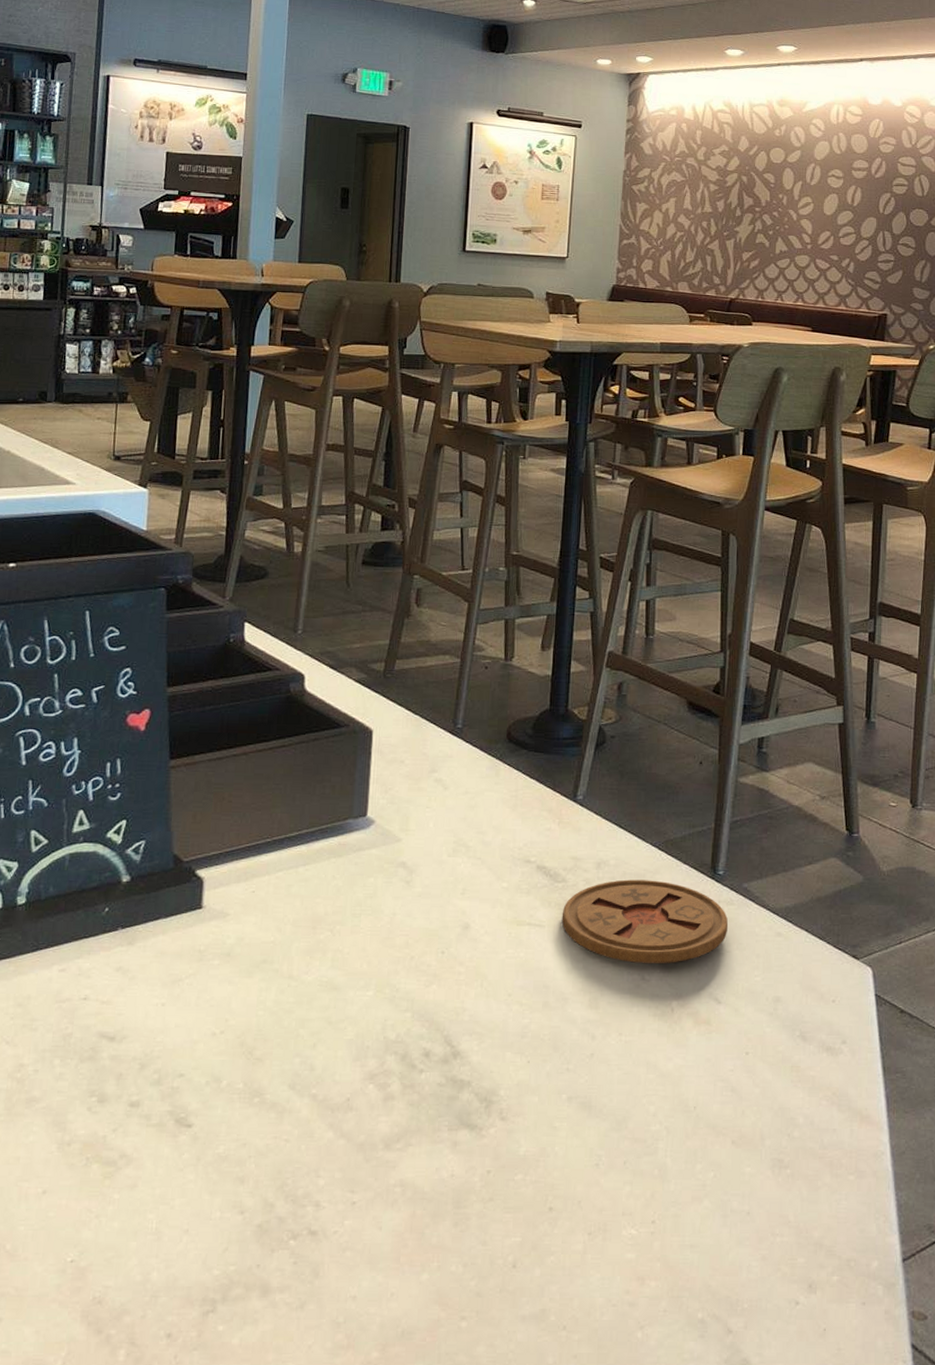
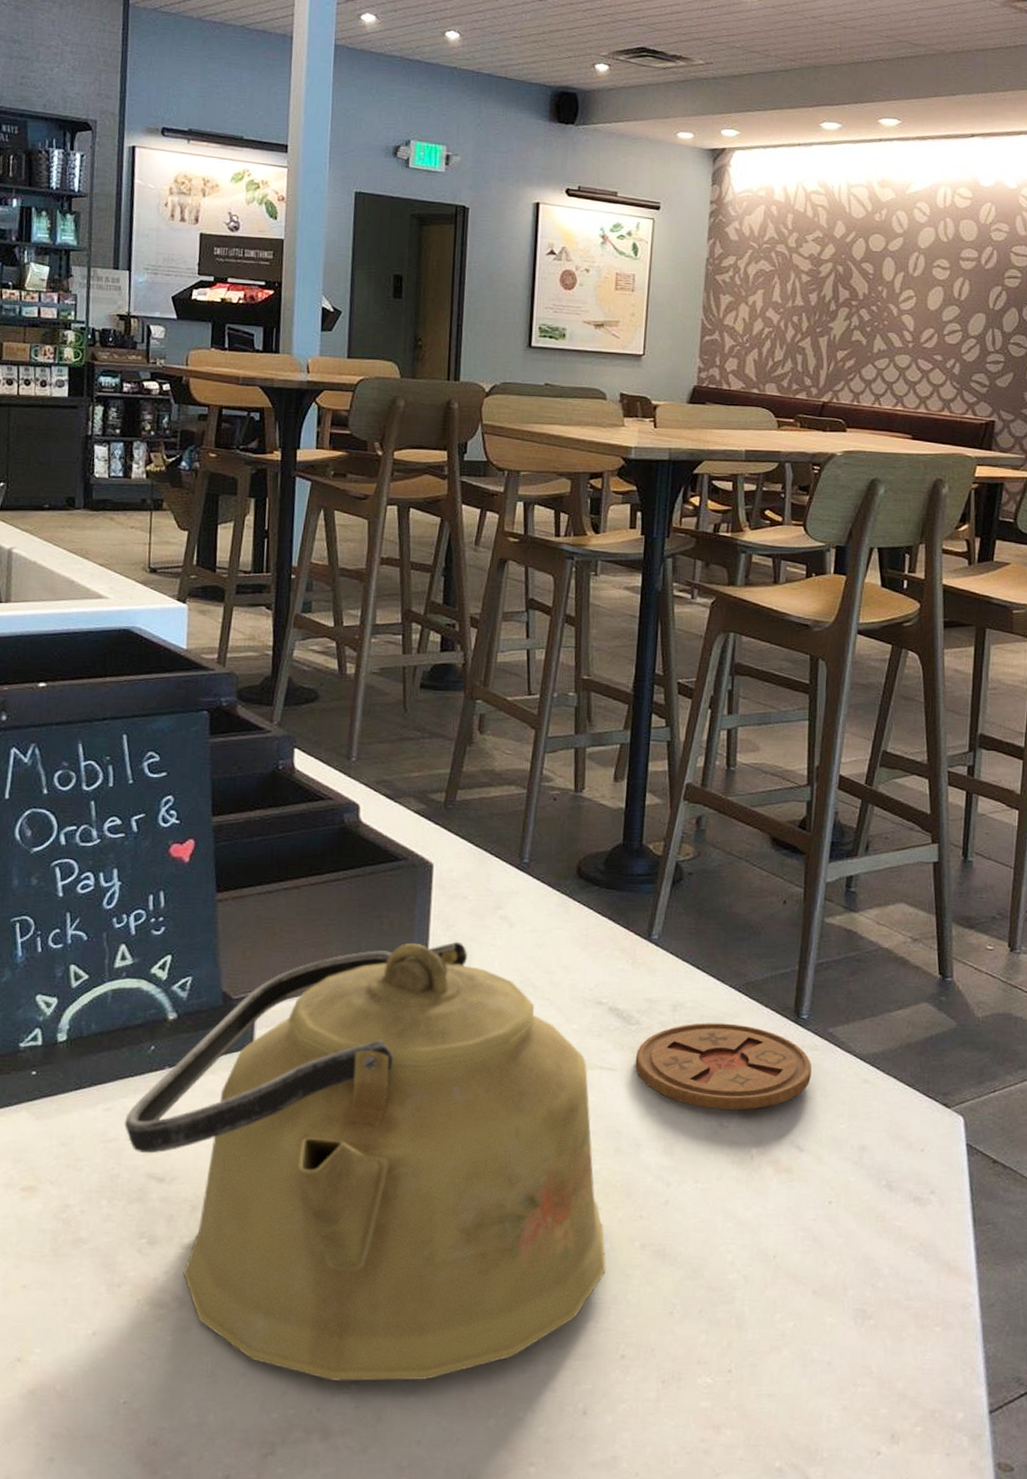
kettle: none [78,804,535,1237] -> present [125,941,606,1382]

